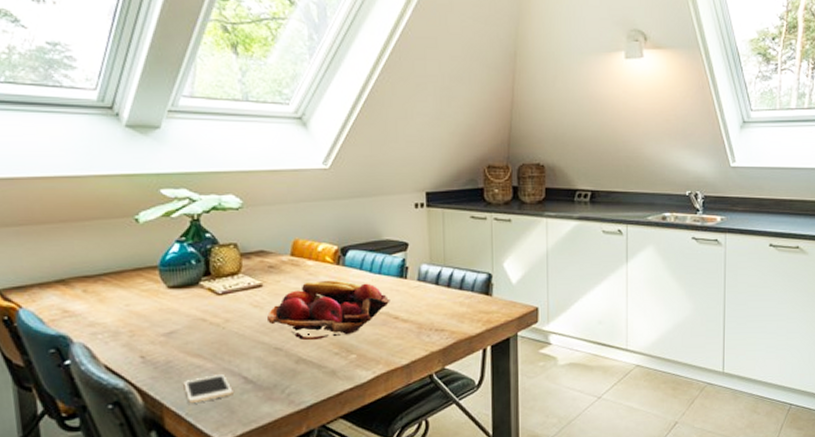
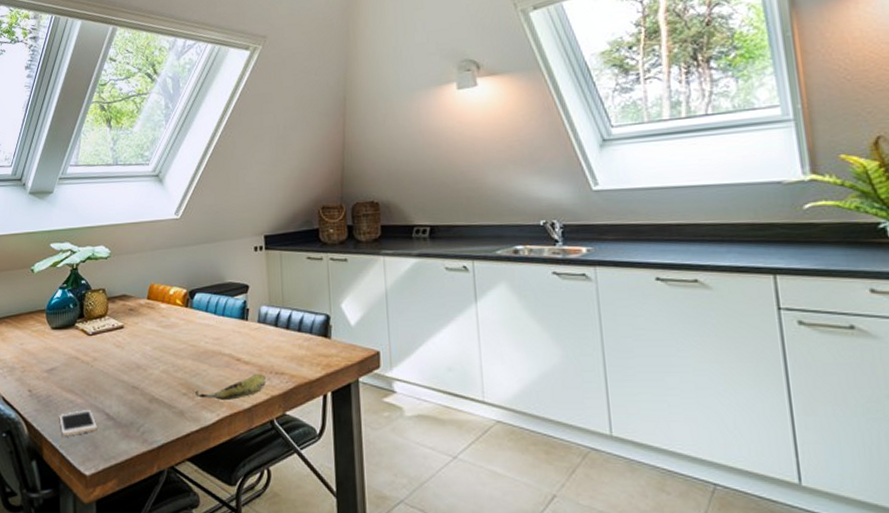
fruit basket: present [266,280,390,341] -> none [126,321,233,380]
fruit: none [349,330,425,359] -> present [195,373,266,401]

